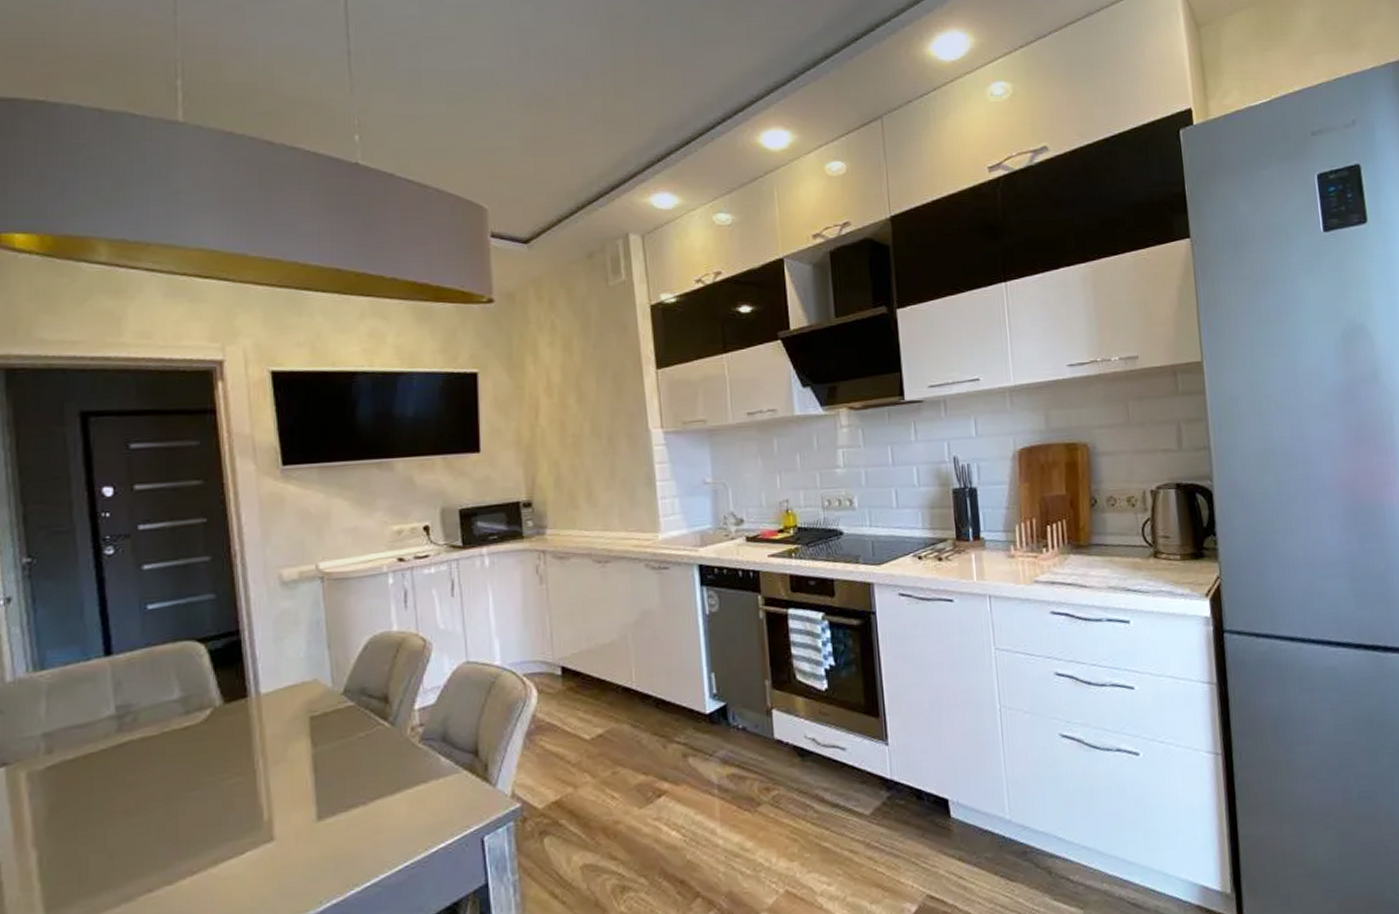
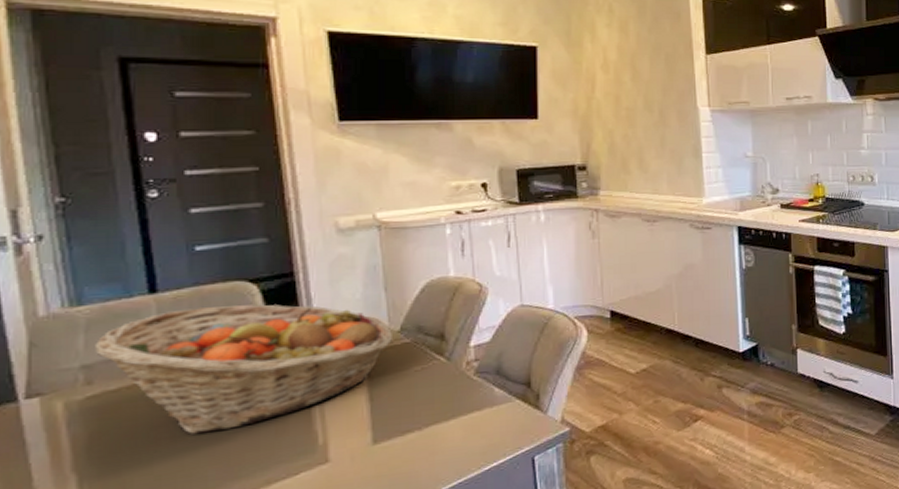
fruit basket: none [54,665,337,808] -> present [94,304,394,434]

